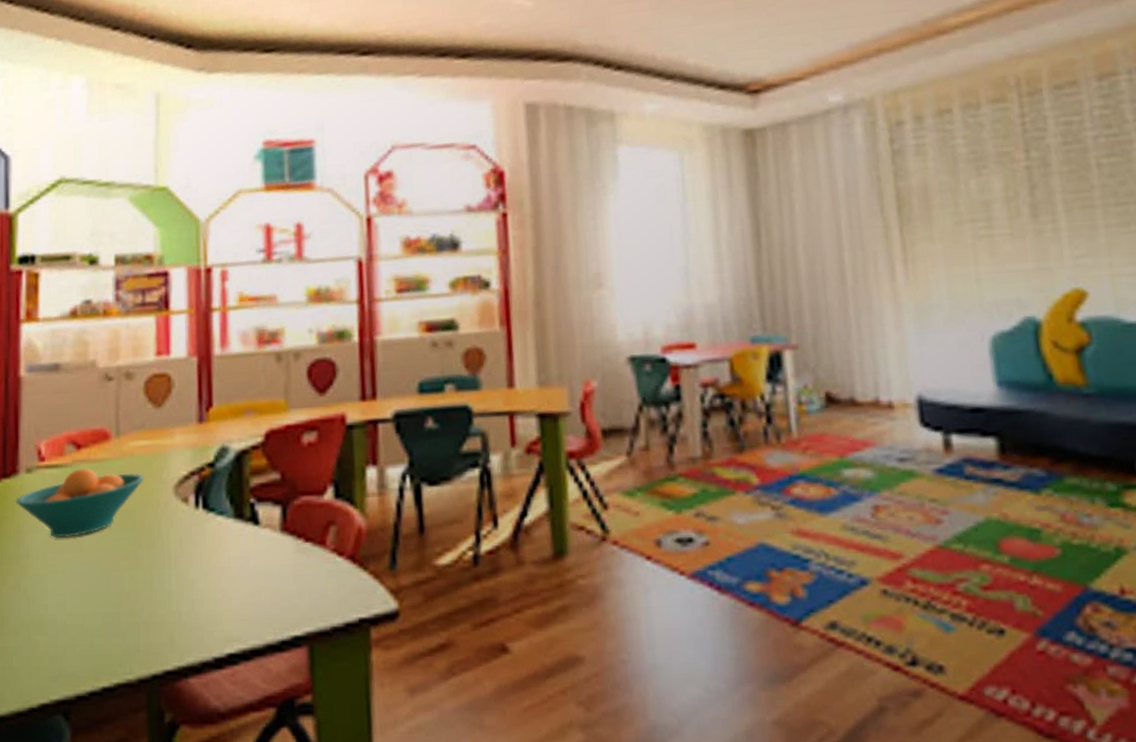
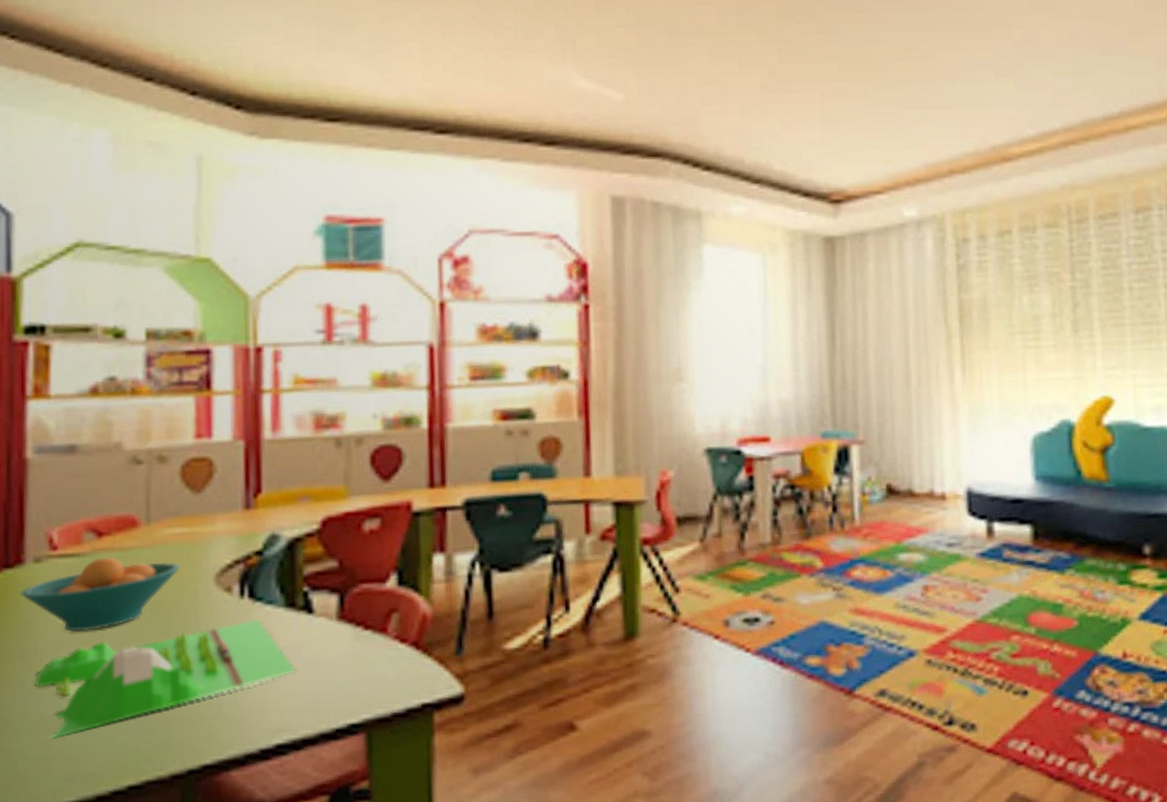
board game: none [26,529,245,640] -> present [34,619,297,740]

